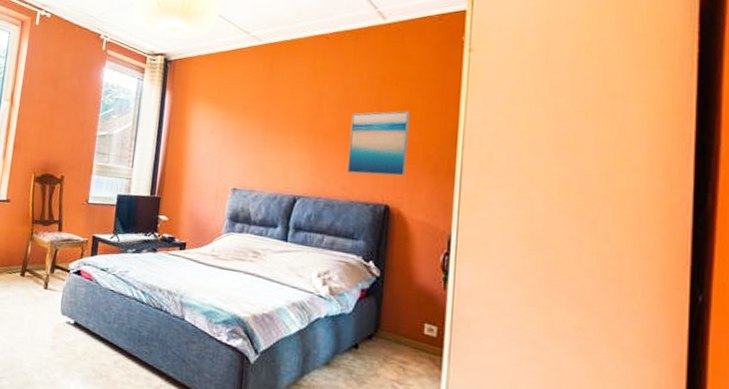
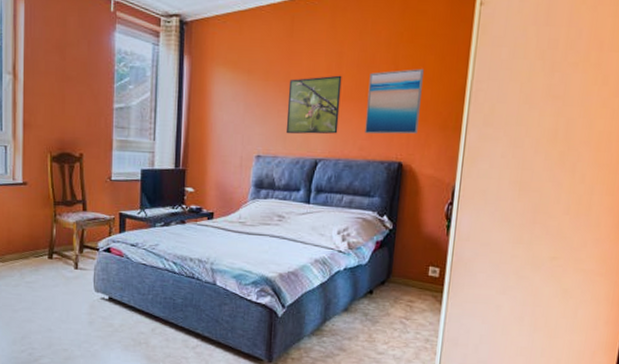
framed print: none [263,114,323,172] -> present [285,75,342,134]

